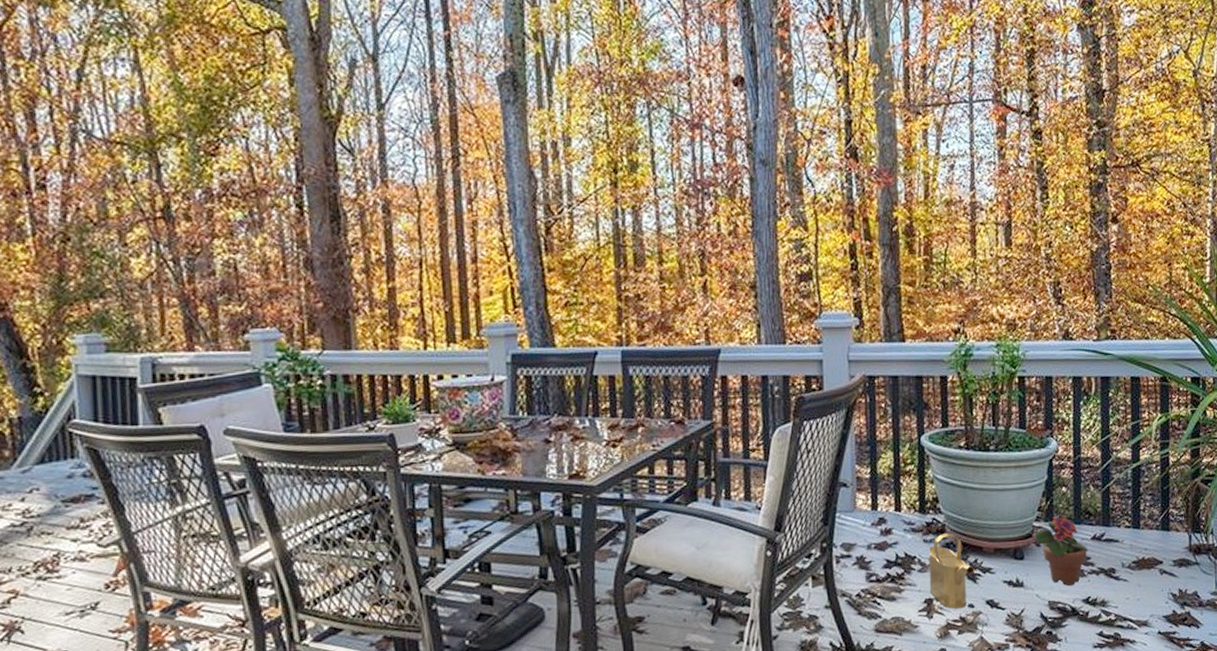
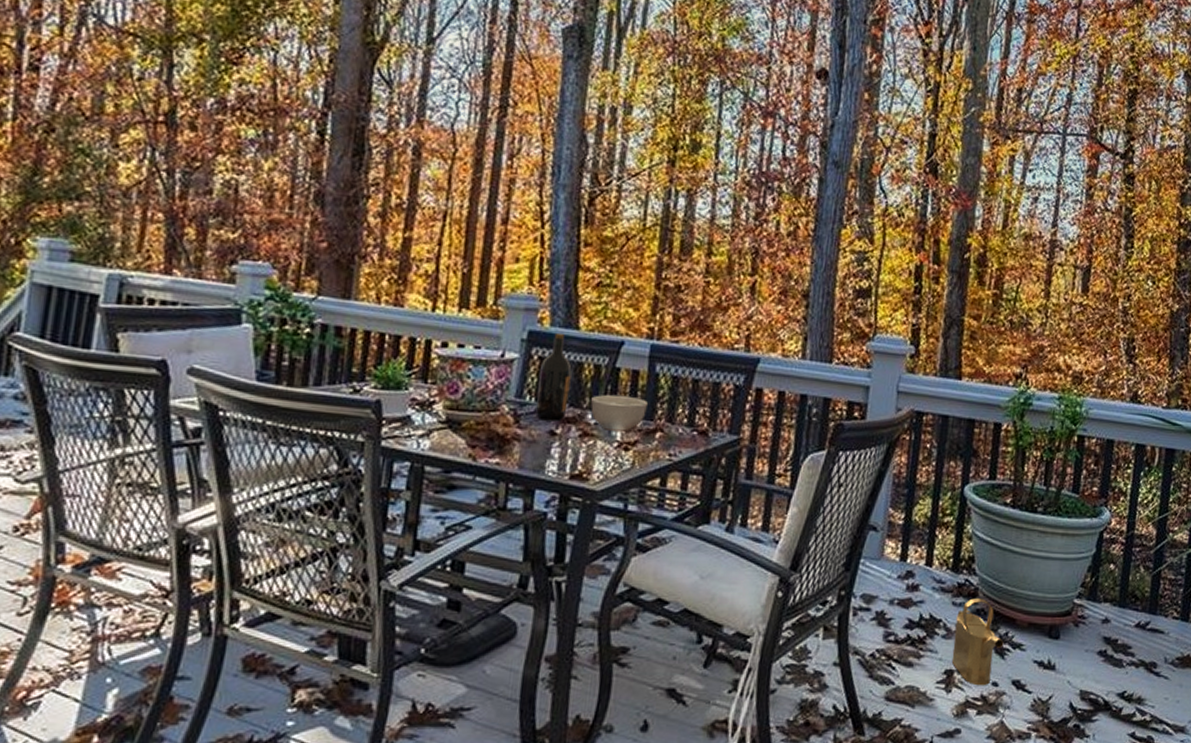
wine bottle: none [527,353,557,432] -> present [535,334,572,422]
bowl: none [576,399,627,433] -> present [590,394,648,433]
potted flower: present [1035,516,1088,586] -> none [1074,595,1130,677]

